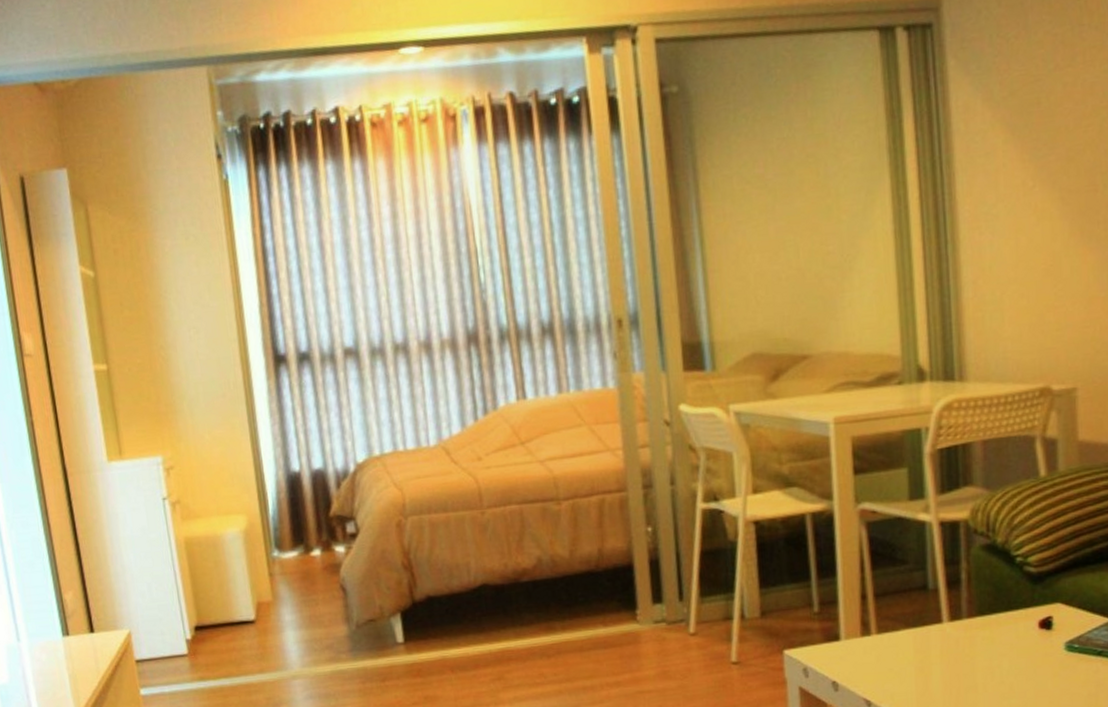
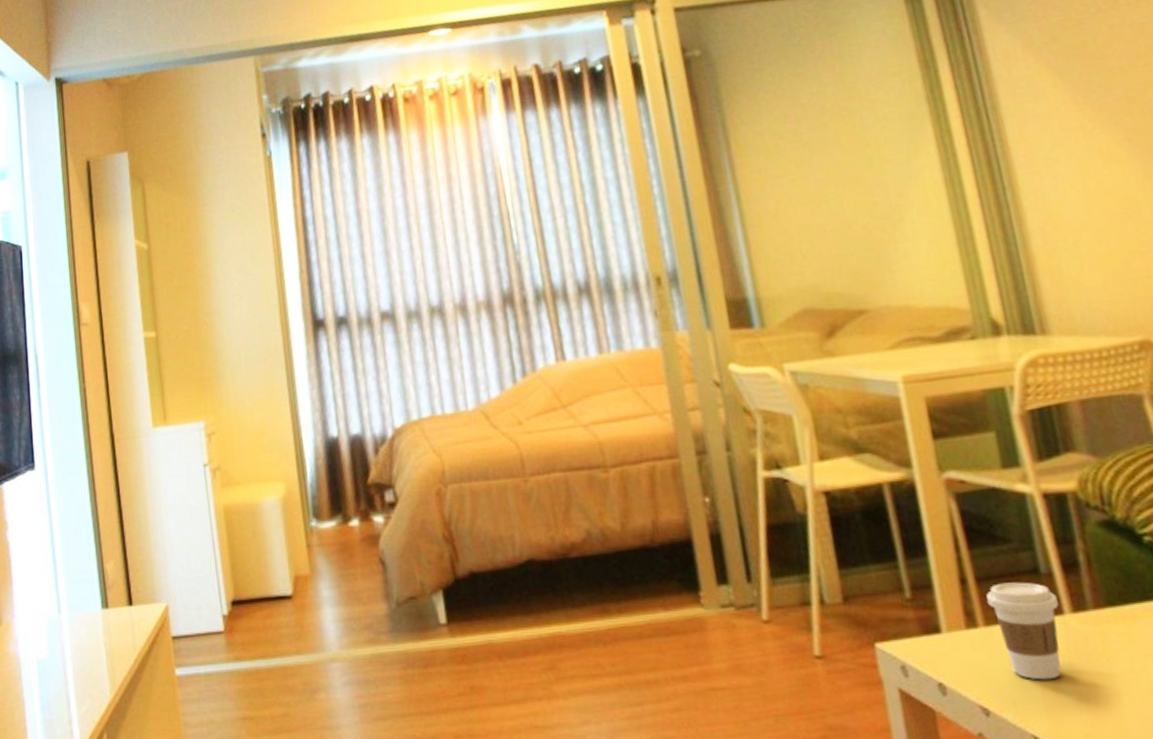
coffee cup: none [881,597,939,677] -> present [986,582,1062,681]

